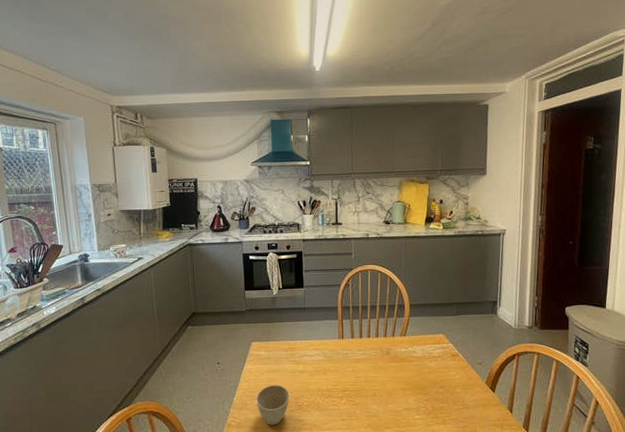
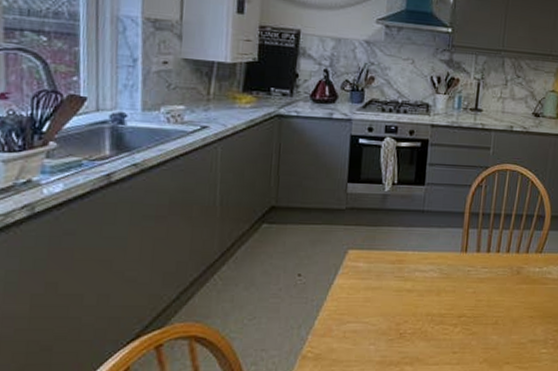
cup: present [256,385,290,426] -> none [345,306,391,358]

